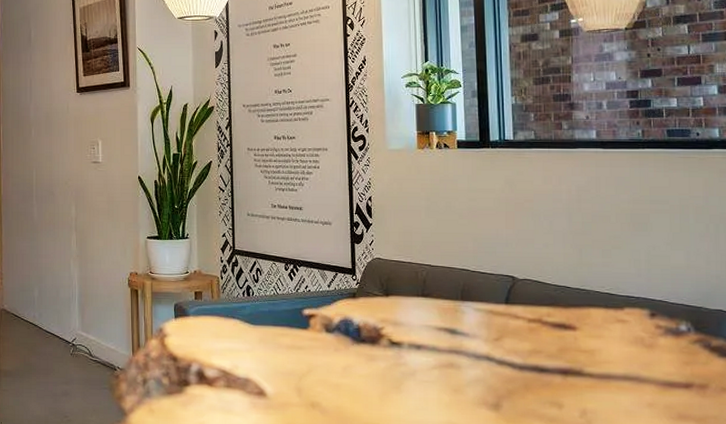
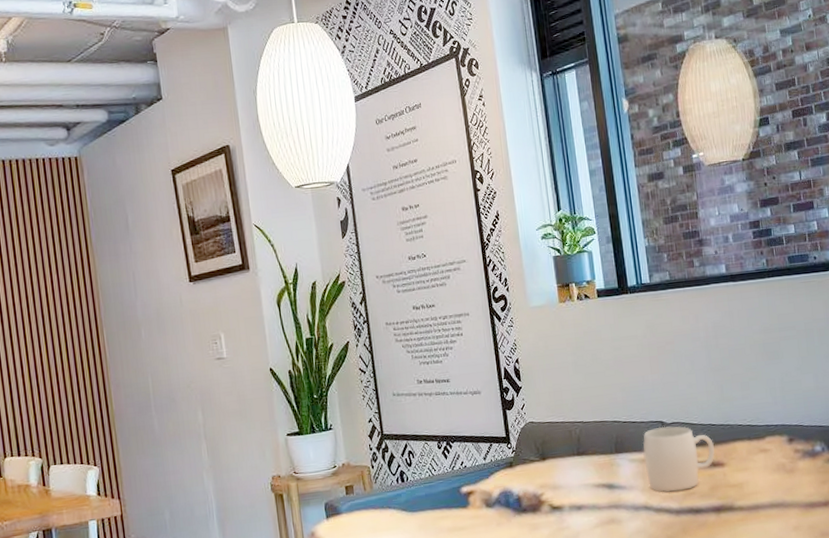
mug: none [490,281,567,347] -> present [642,426,715,492]

